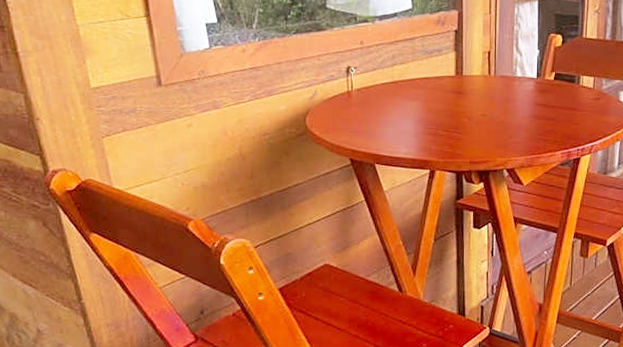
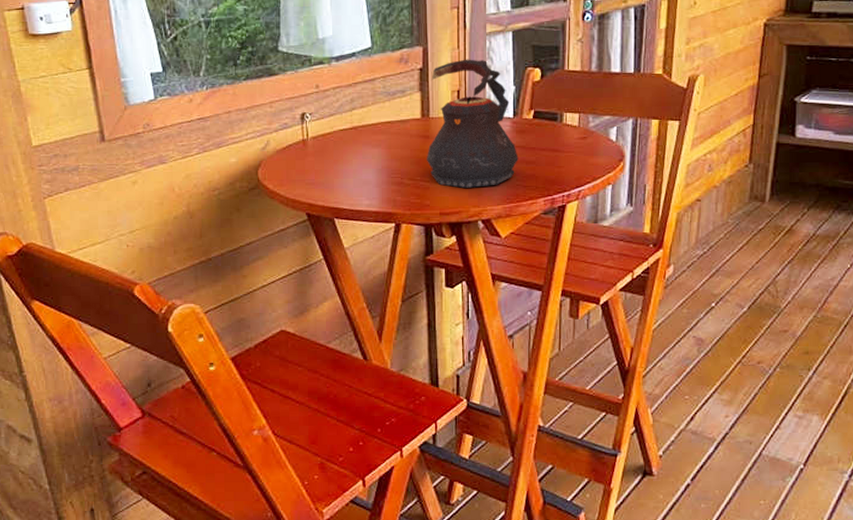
teapot: none [459,23,540,140] -> present [426,59,518,188]

